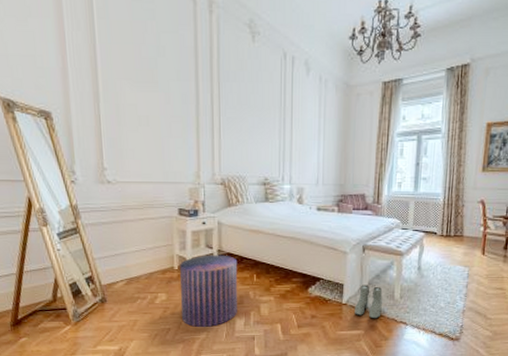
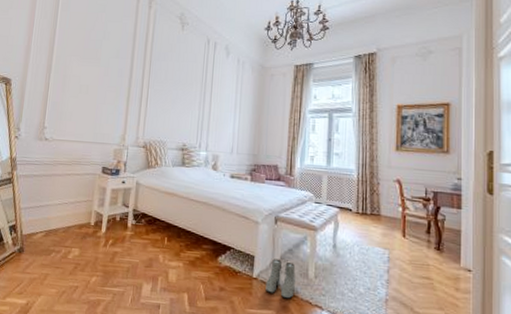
stool: present [180,254,238,328] -> none [90,213,151,290]

